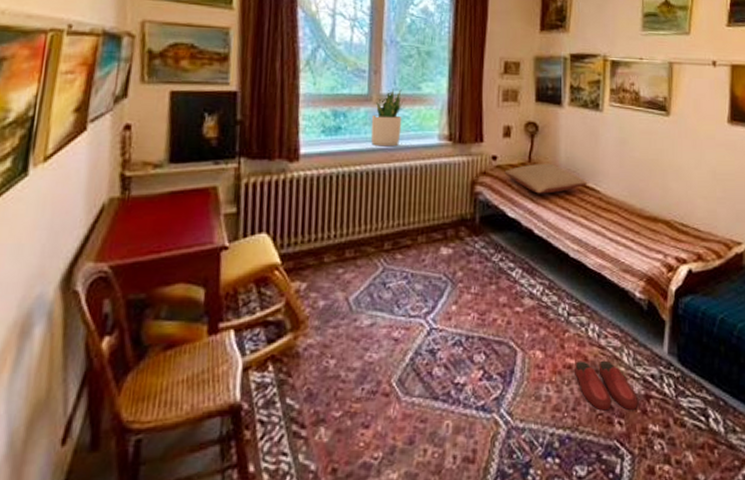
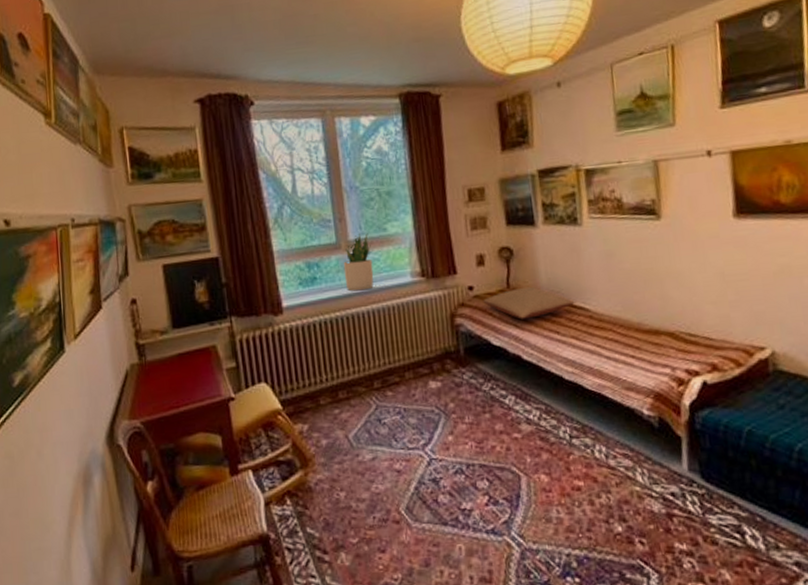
slippers: present [575,360,637,411] -> none [584,480,659,531]

